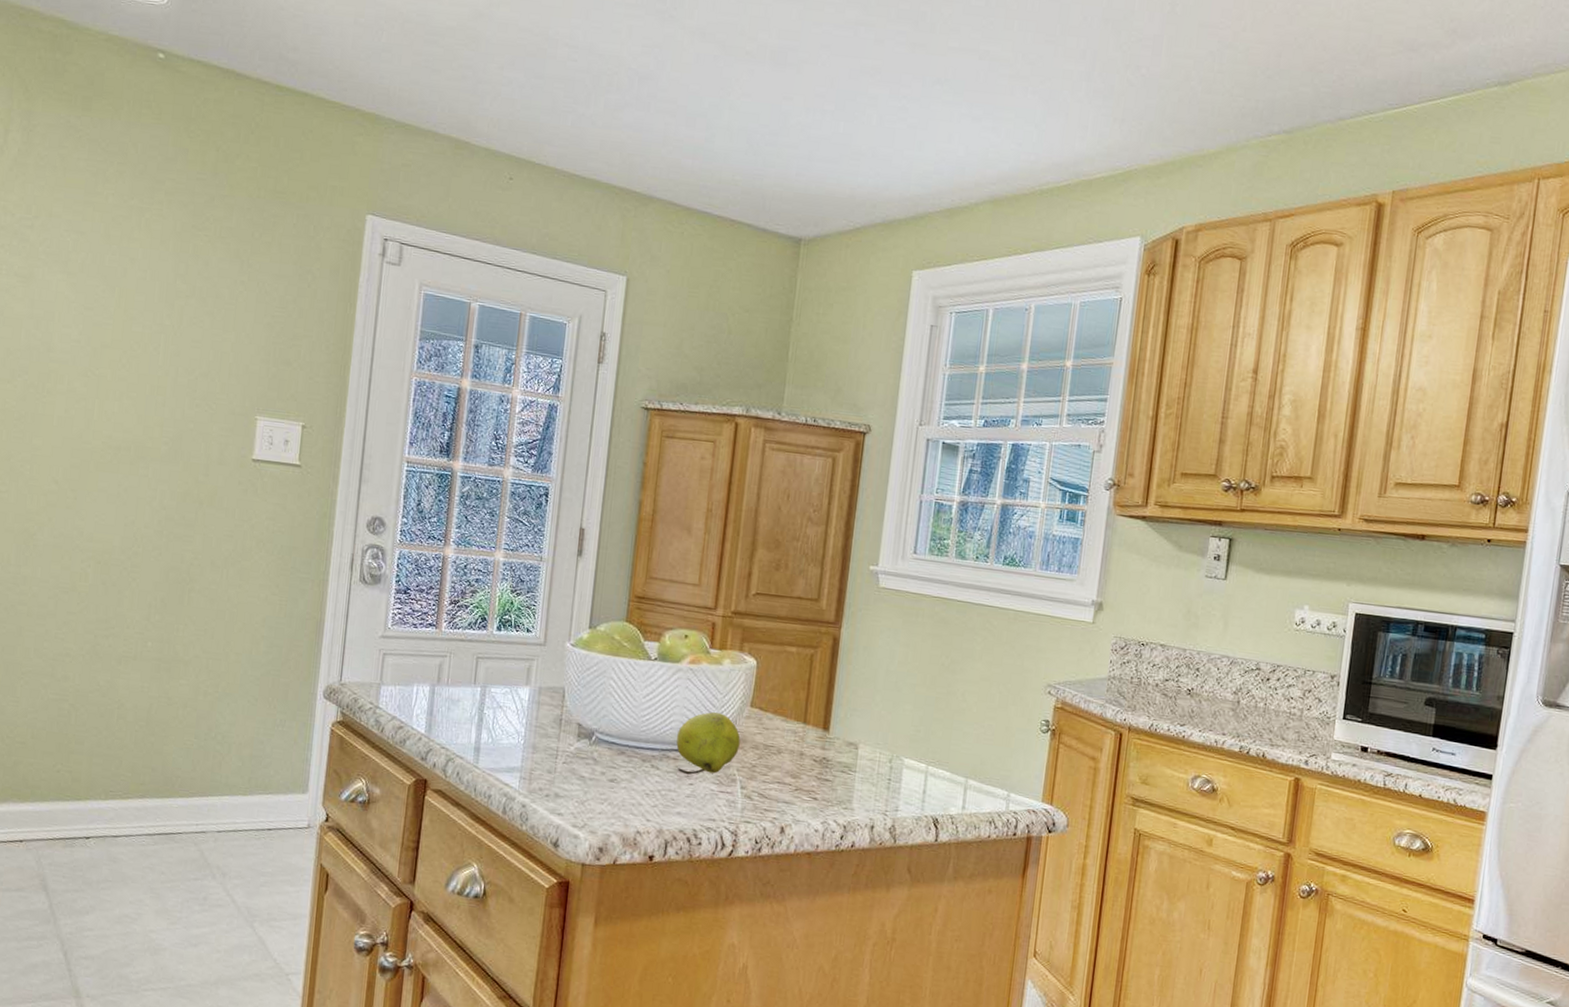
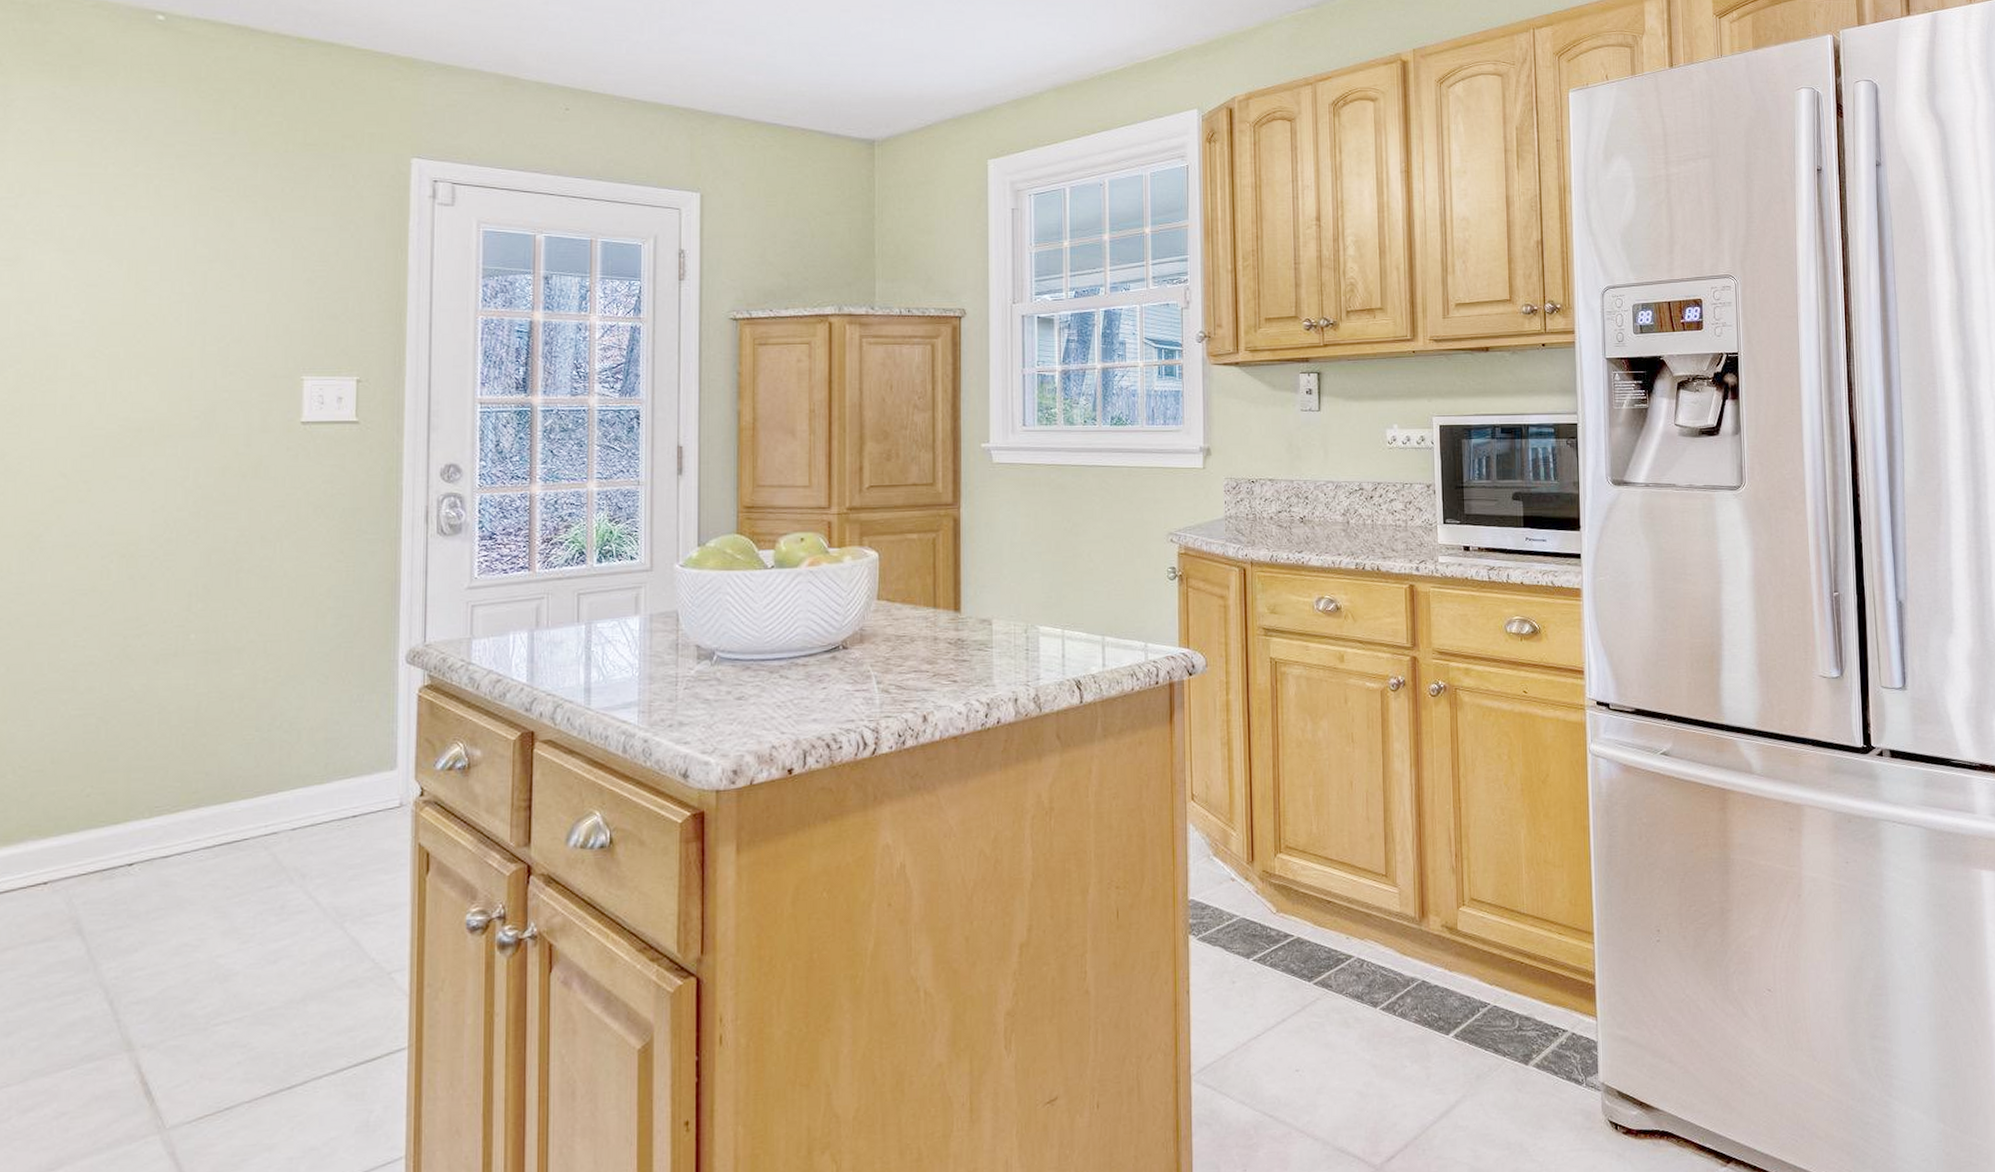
fruit: present [676,712,740,775] -> none [804,611,871,679]

